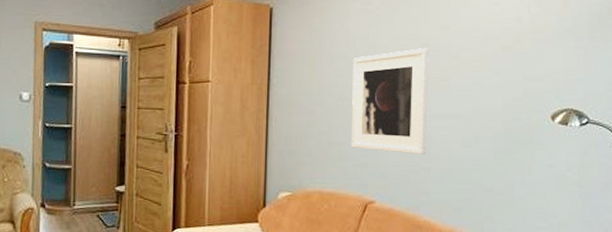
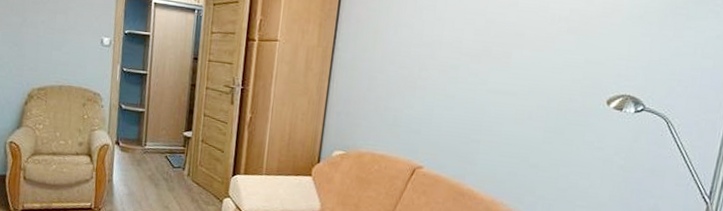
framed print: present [352,48,429,155] -> none [407,23,494,128]

